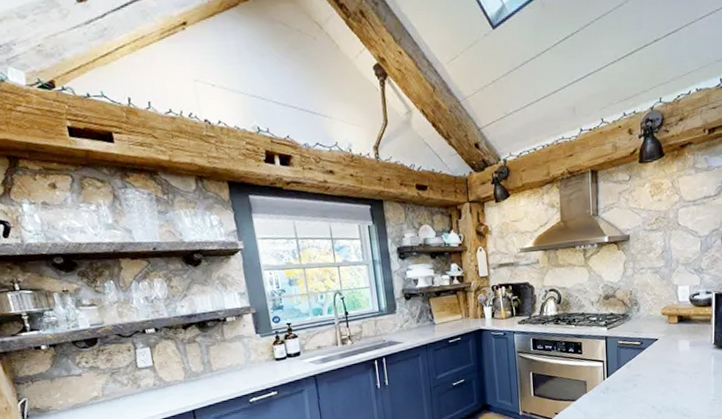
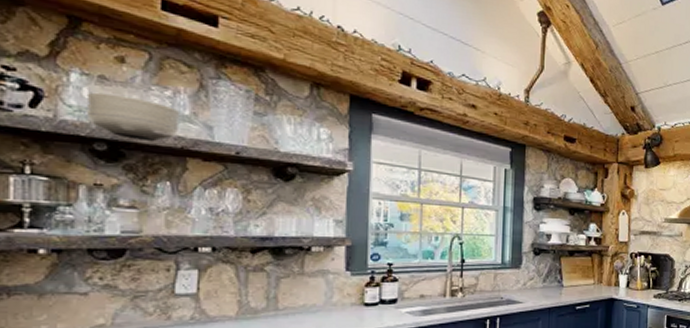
bowl: none [38,216,109,251] -> present [85,92,181,142]

